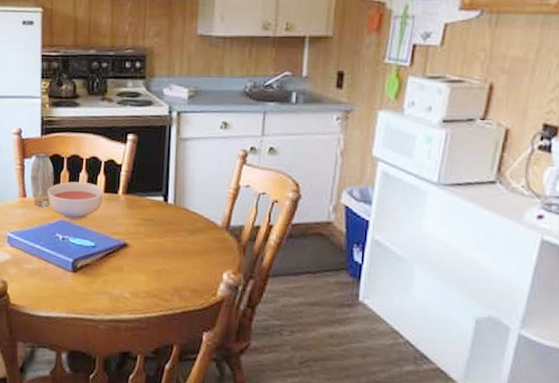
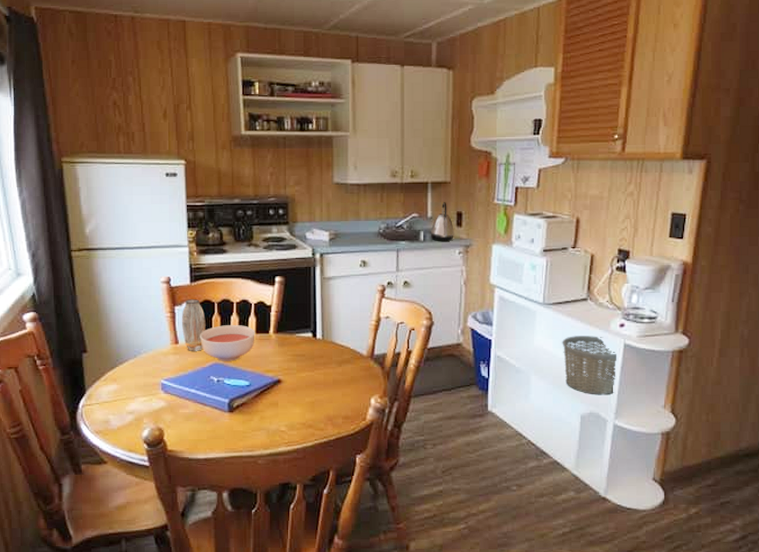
kettle: none [304,58,334,106] -> present [430,201,455,242]
basket: none [458,224,531,299] -> present [562,336,618,395]

